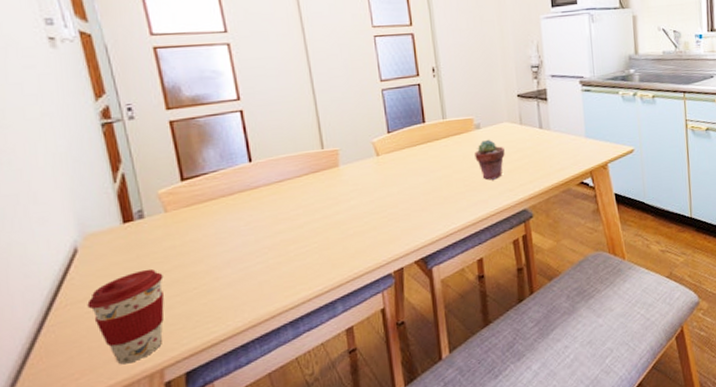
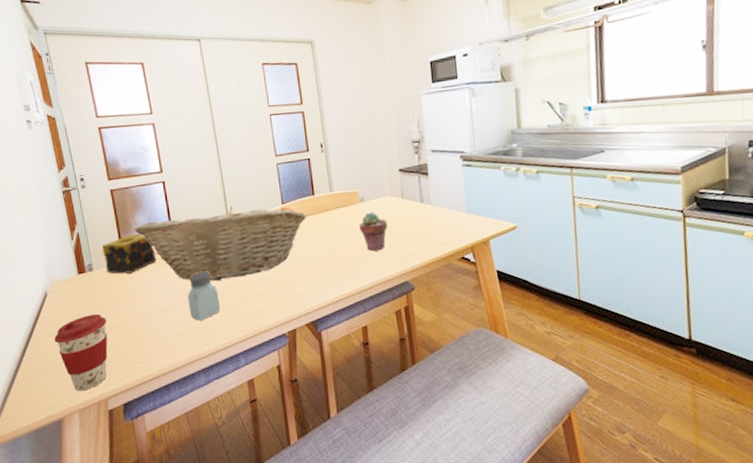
candle: none [156,172,232,220] -> present [101,235,157,274]
fruit basket: none [201,135,417,222] -> present [134,206,307,281]
saltshaker: none [272,210,314,268] -> present [188,271,221,321]

